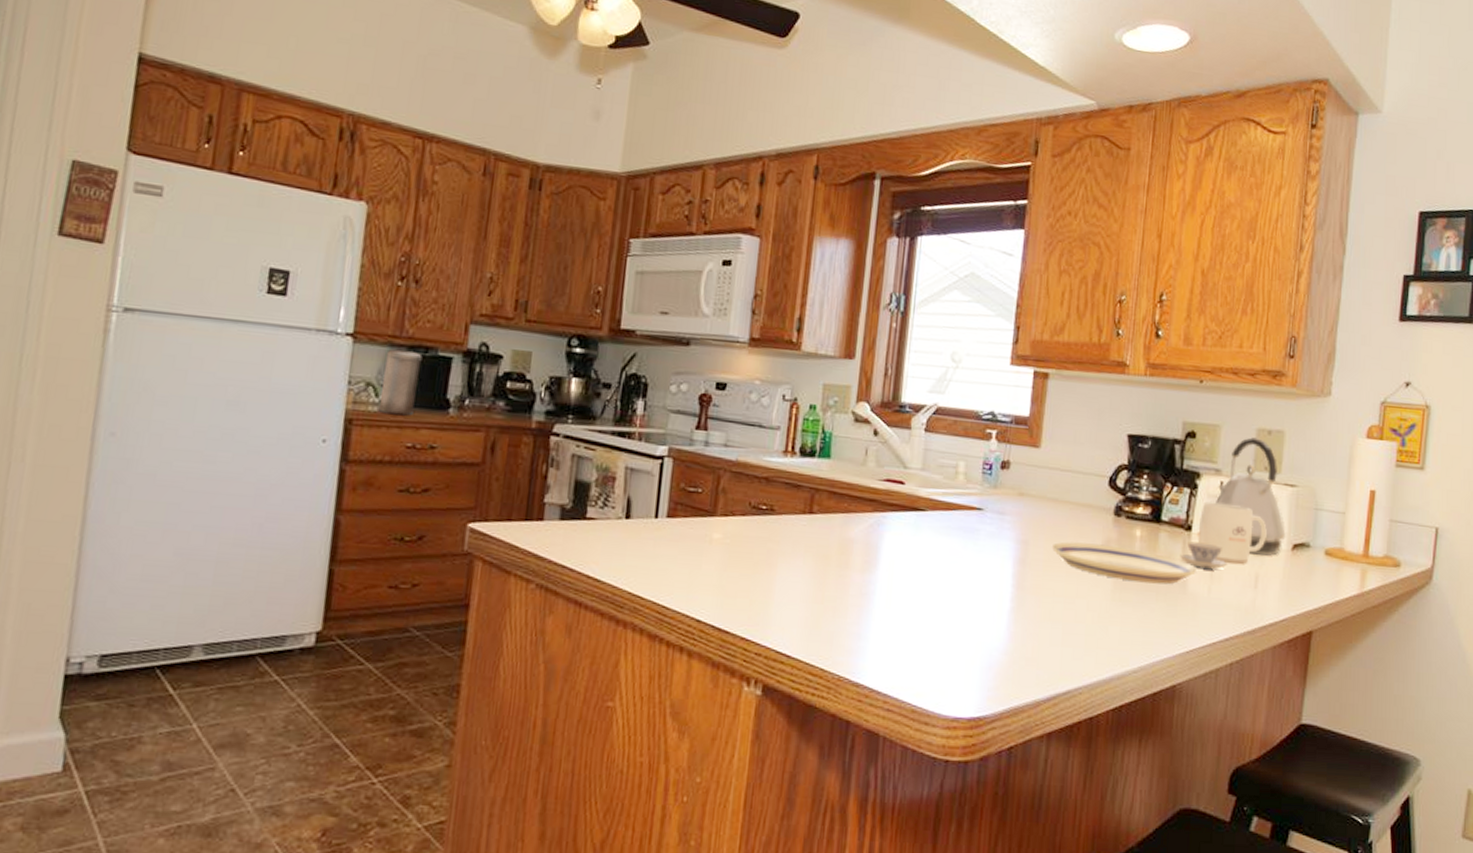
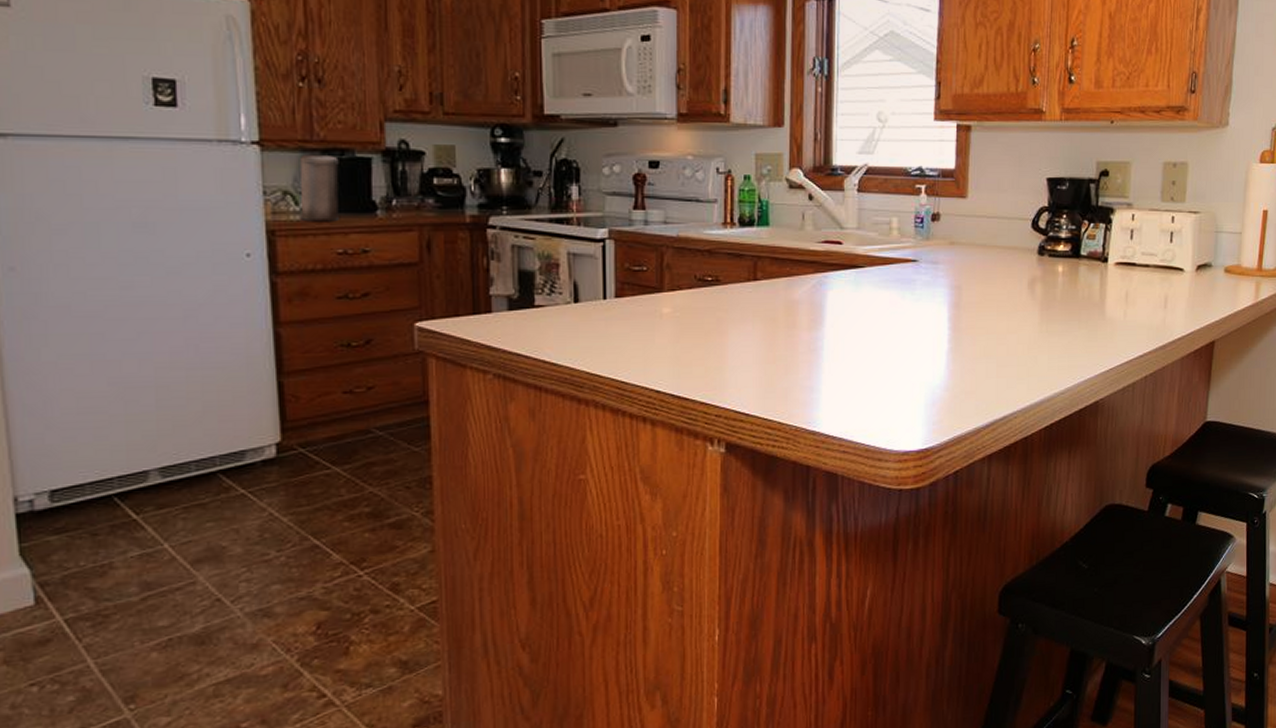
plate: present [1052,541,1196,585] -> none [984,282,1113,314]
teacup: present [1180,541,1227,569] -> none [1098,272,1140,295]
mug: present [1197,501,1267,564] -> none [1113,234,1174,288]
kettle: present [1216,437,1286,557] -> none [1128,171,1190,279]

